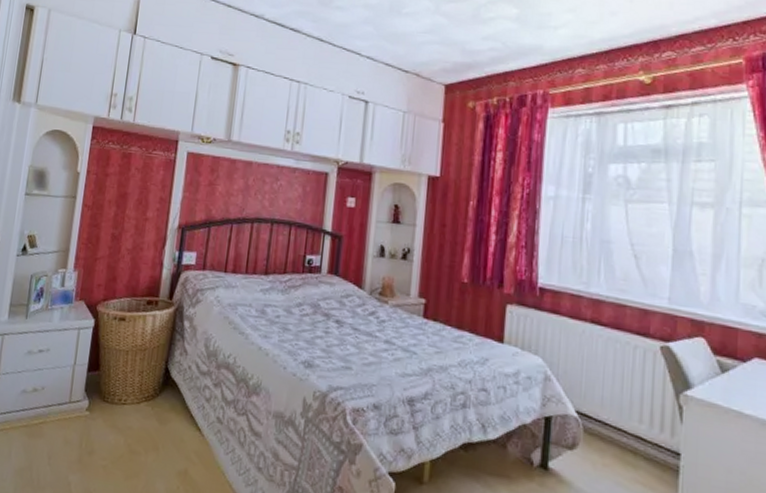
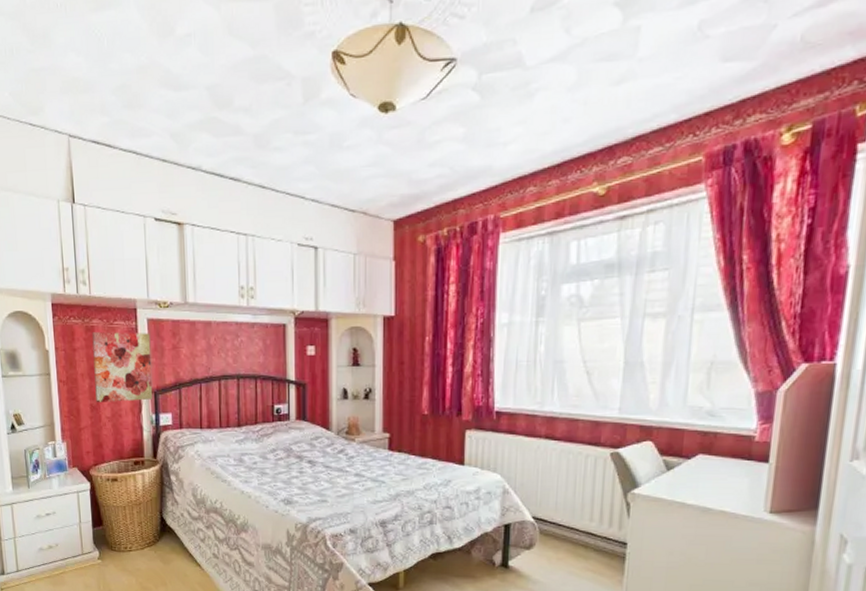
wall art: none [119,159,188,236] -> present [92,332,153,403]

